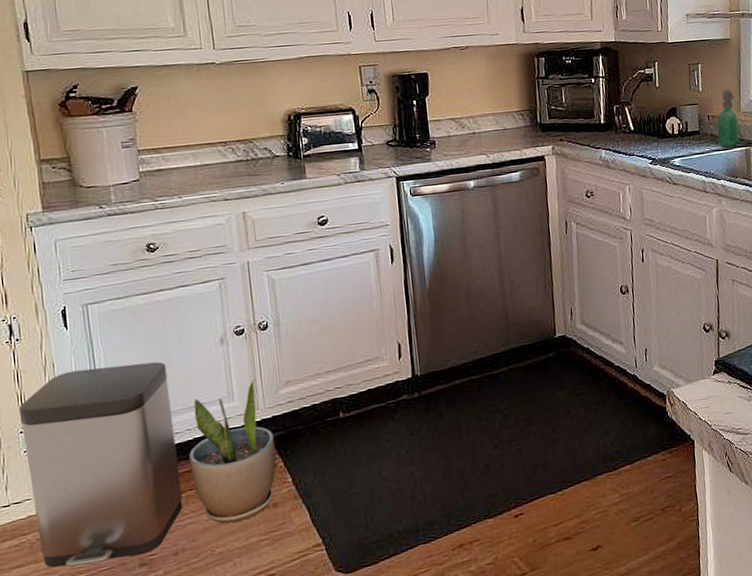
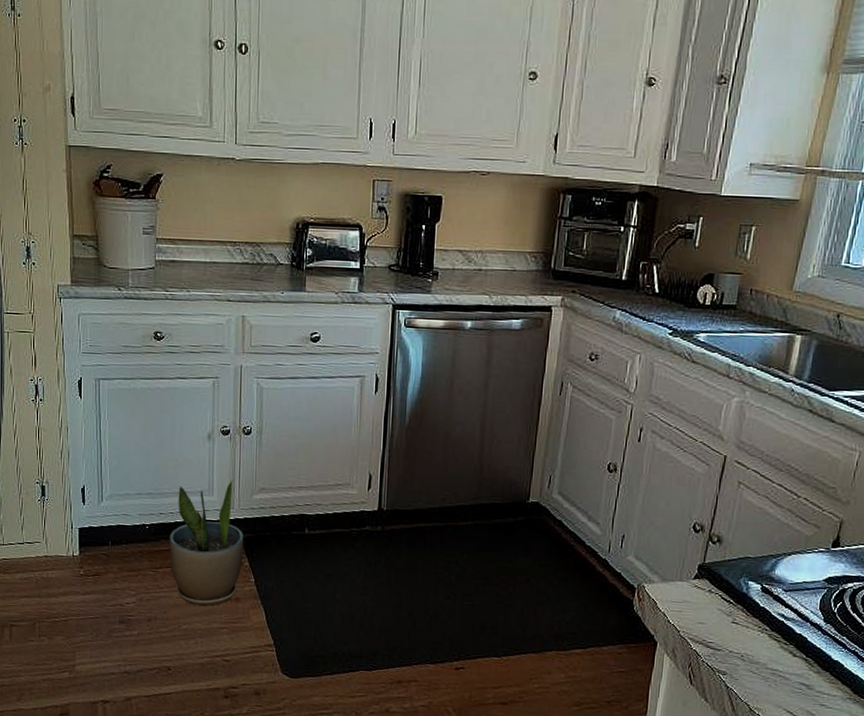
pedal bin: present [18,361,183,568] -> none [37,437,160,613]
soap dispenser: present [717,89,739,149] -> none [756,261,789,333]

